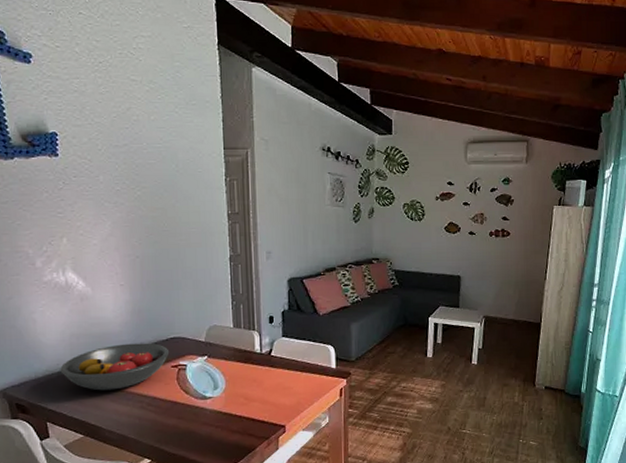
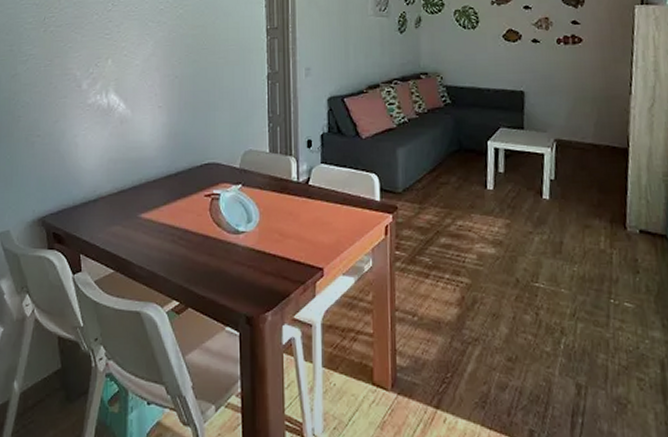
fruit bowl: present [60,343,170,391] -> none [96,169,204,221]

